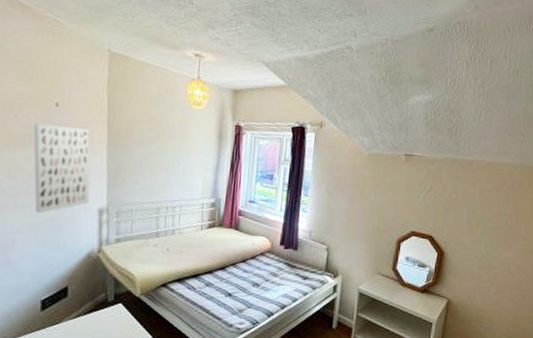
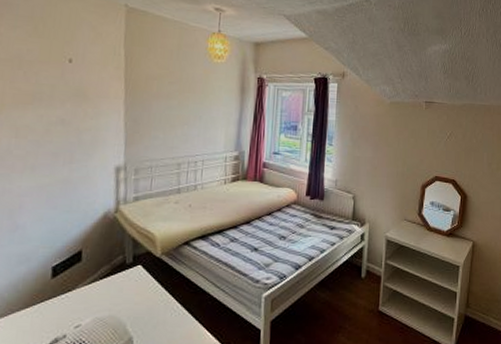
wall art: present [33,123,90,213] -> none [44,81,106,174]

